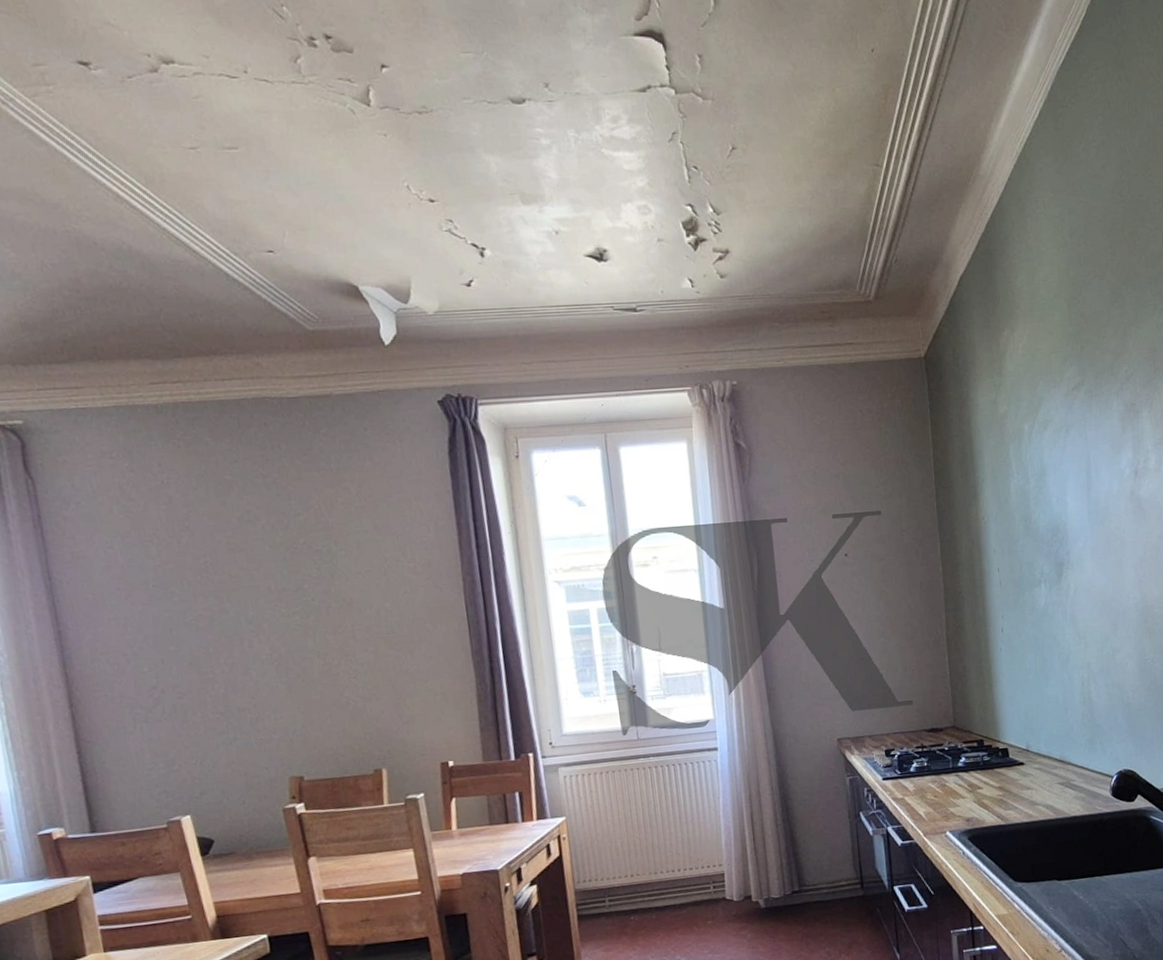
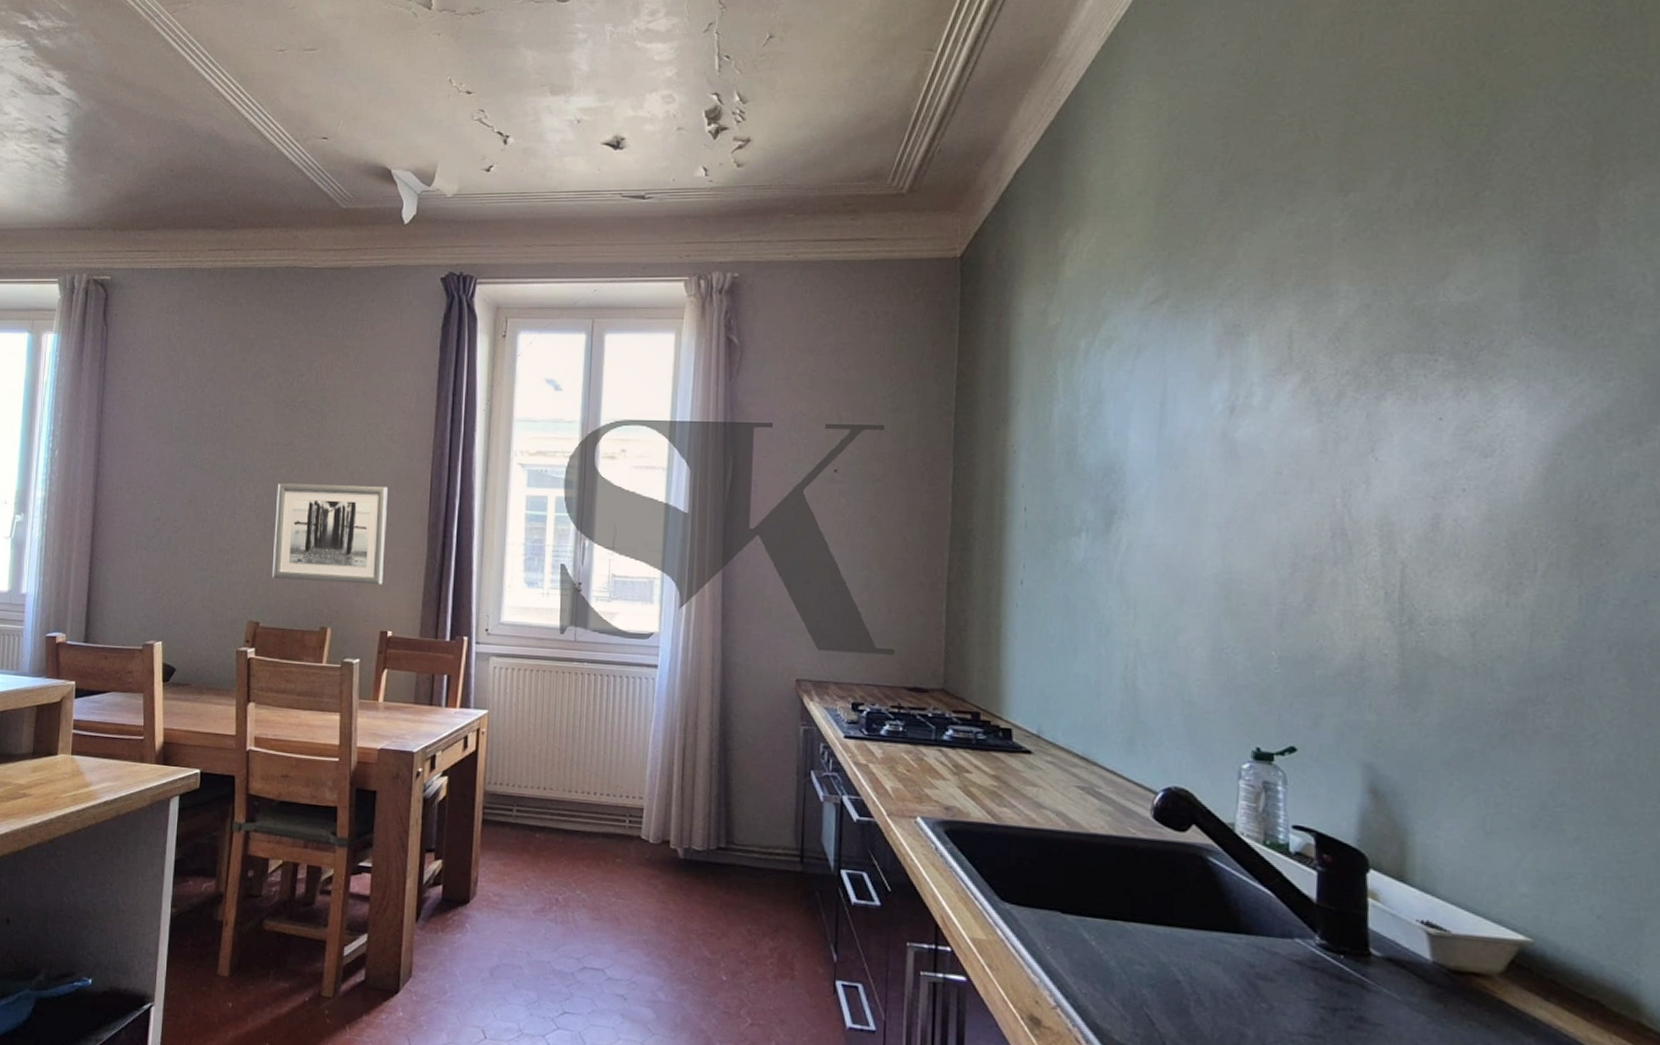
wall art: none [294,620,434,730] -> present [271,483,388,585]

